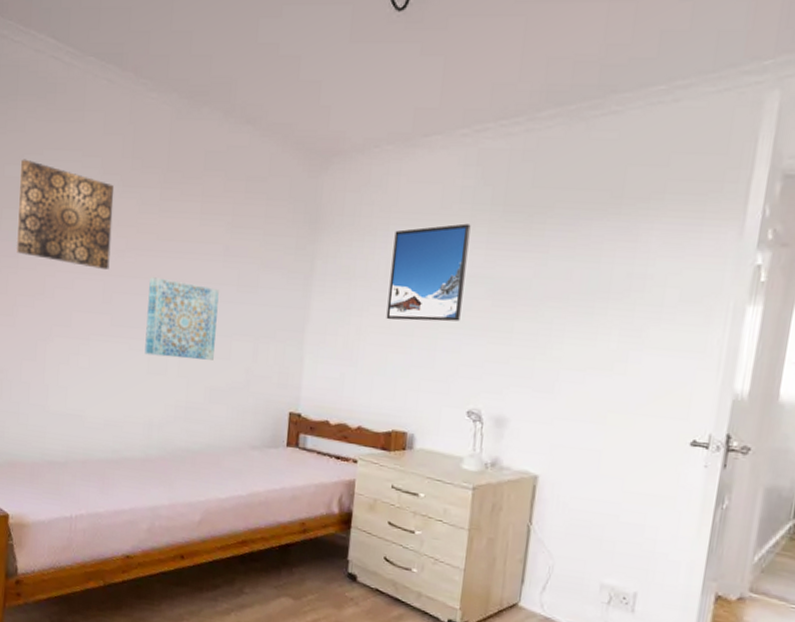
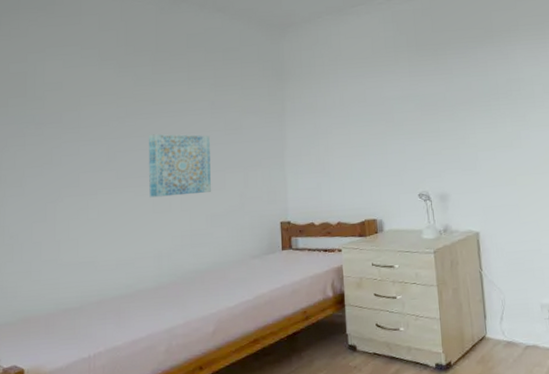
wall art: present [16,159,115,269] -> none [22,57,112,135]
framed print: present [386,223,471,322] -> none [342,61,401,137]

